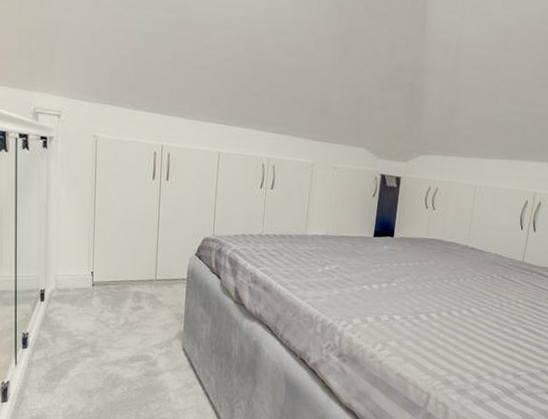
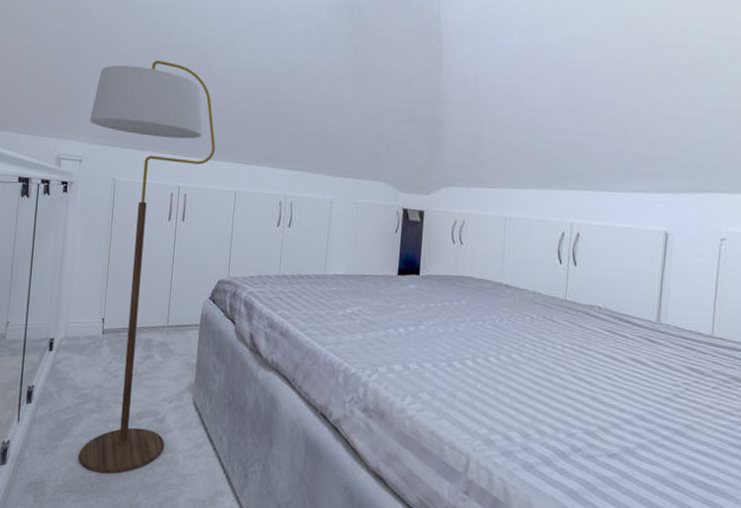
floor lamp: none [66,11,198,410] -> present [78,60,216,474]

